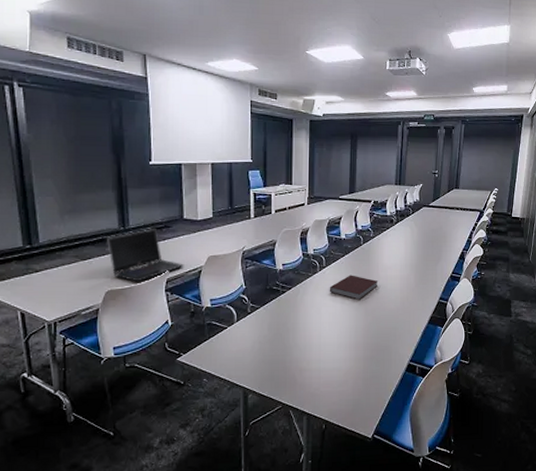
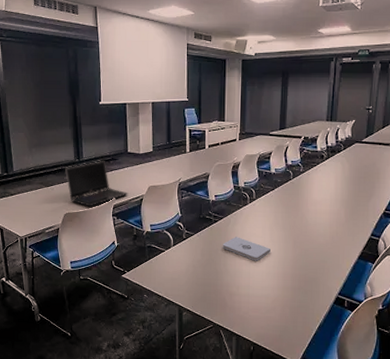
notepad: none [291,308,342,333] -> present [222,237,270,261]
notebook: present [329,275,378,300] -> none [258,208,308,232]

